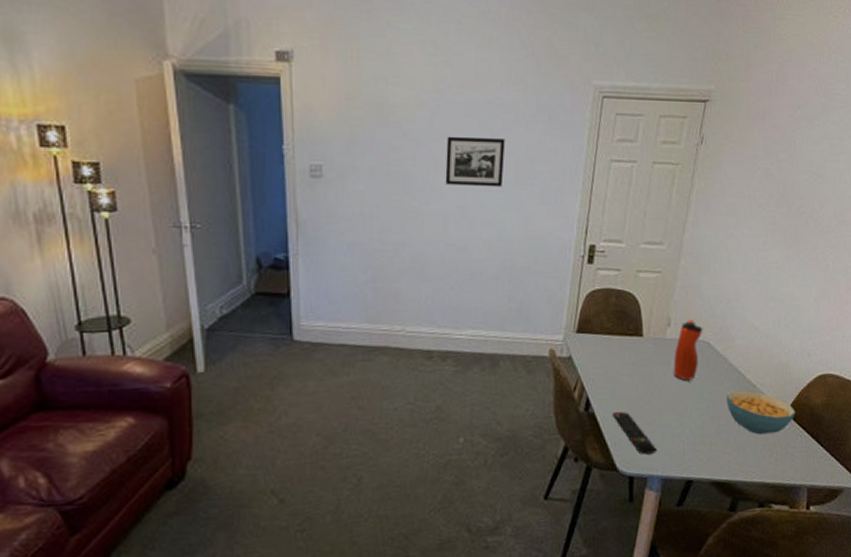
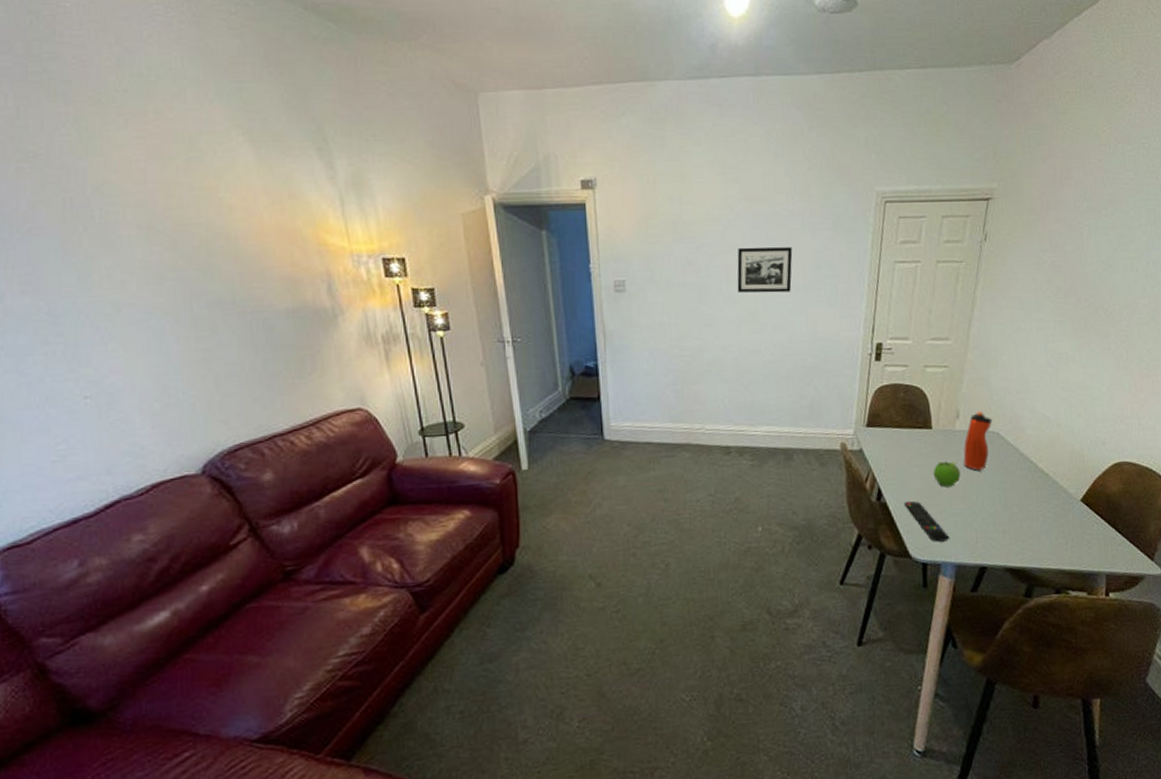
fruit: none [642,370,670,398] -> present [933,461,961,487]
cereal bowl: present [726,390,796,435] -> none [1018,478,1091,523]

